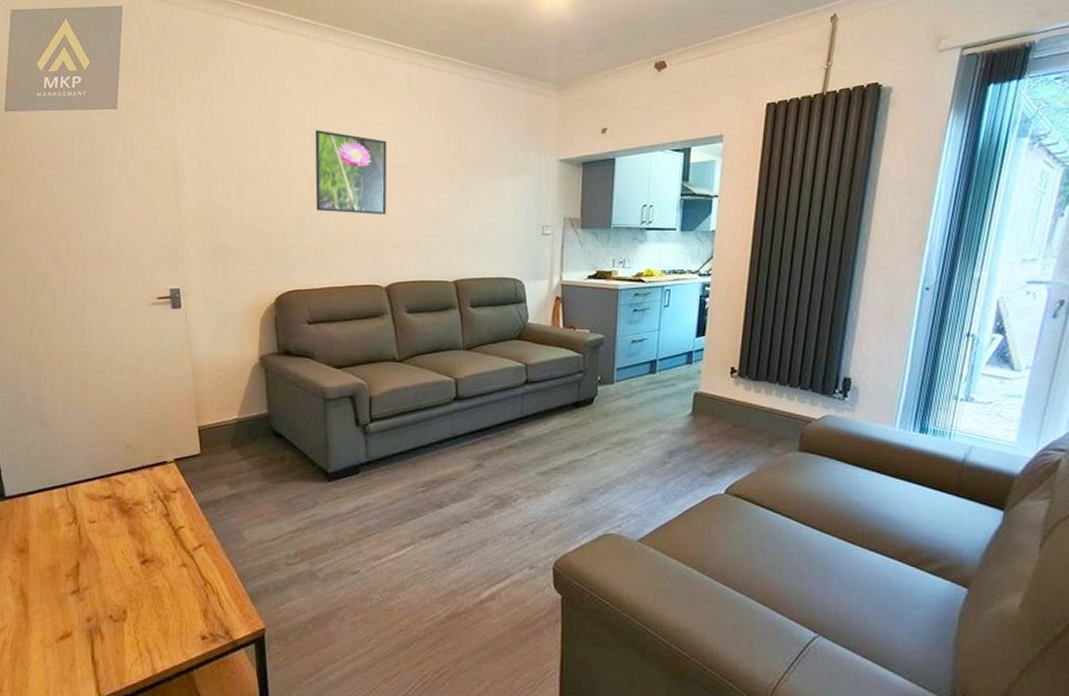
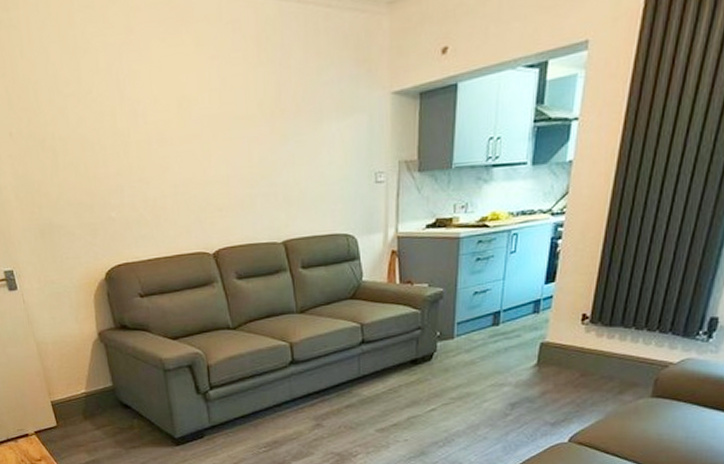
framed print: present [315,129,387,214] -> none [123,83,208,178]

